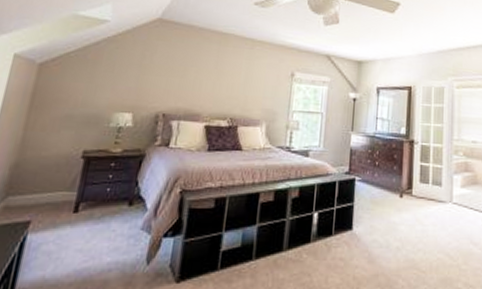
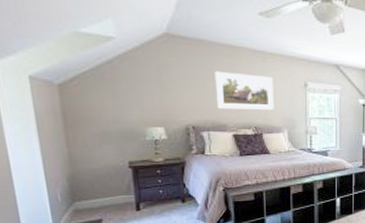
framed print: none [193,56,259,100] -> present [214,71,274,110]

